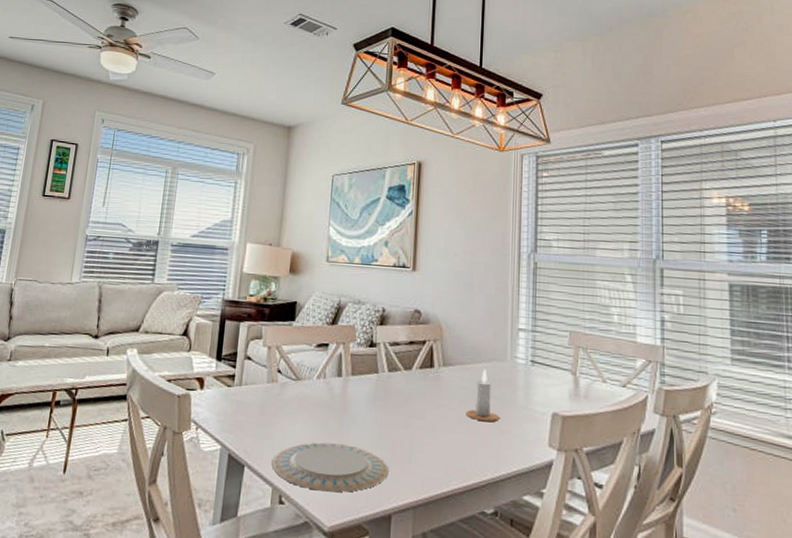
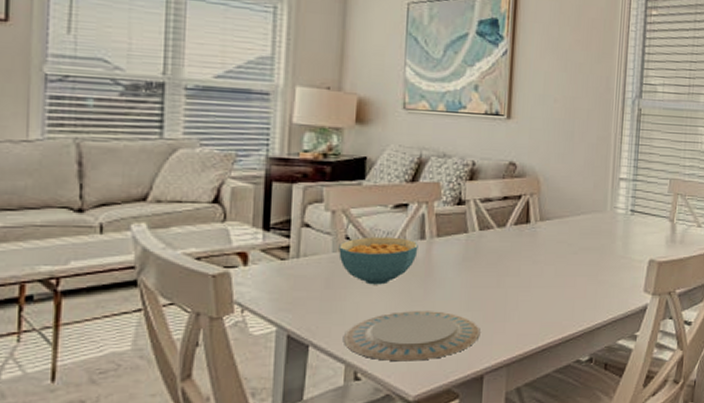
cereal bowl: none [272,371,336,416] -> present [339,236,418,285]
candle: present [466,369,500,422] -> none [563,221,598,274]

